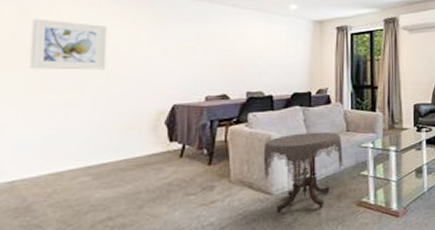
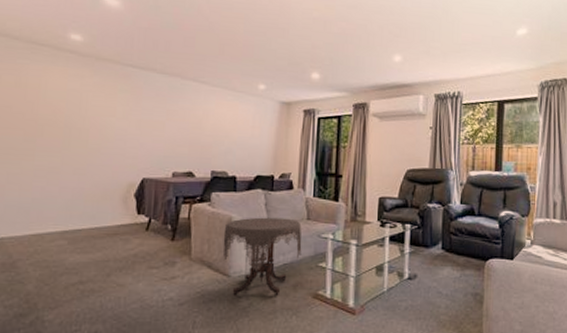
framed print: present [29,19,108,70] -> none [20,87,89,140]

